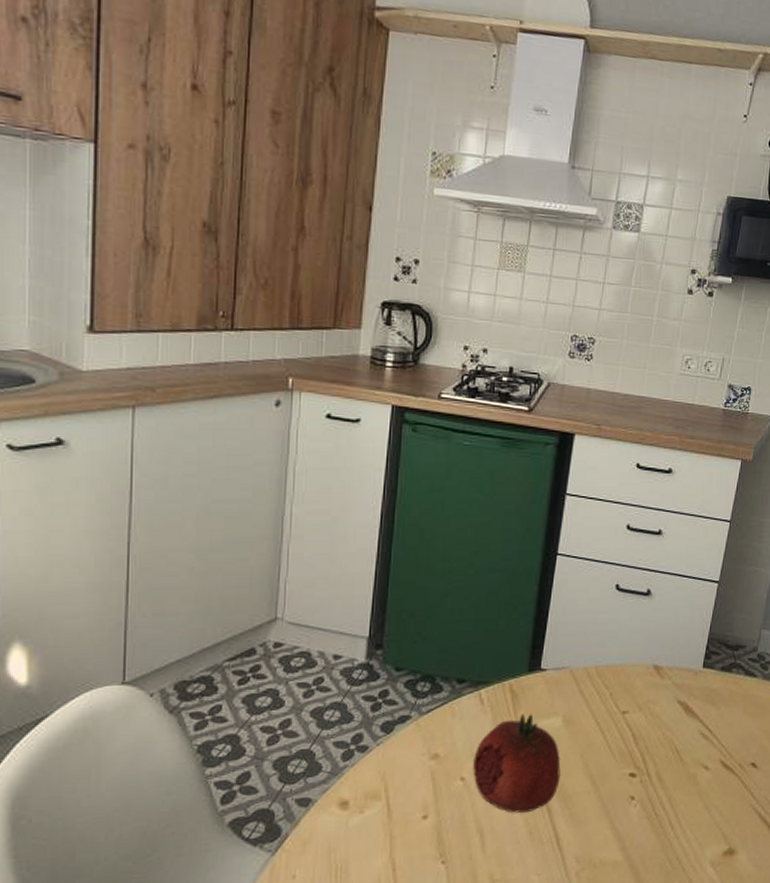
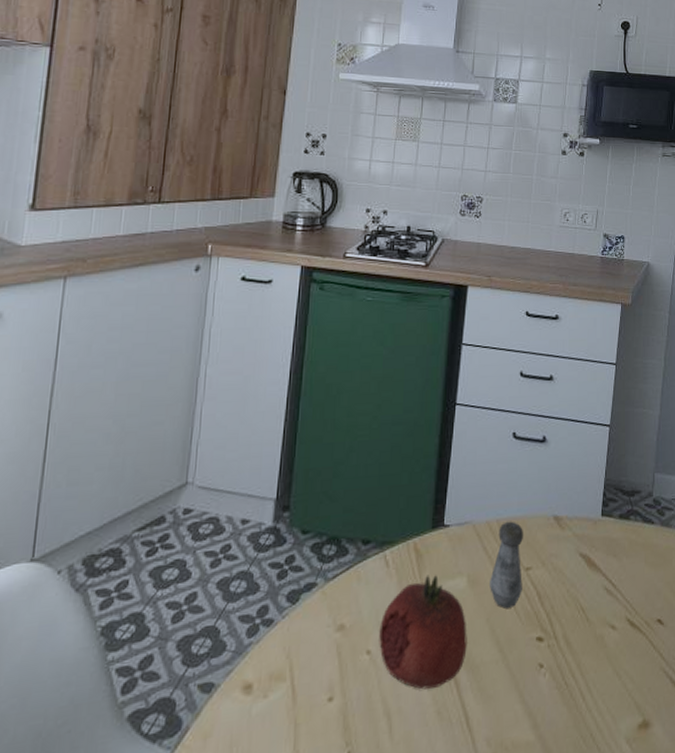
salt shaker: none [585,668,623,748] -> present [490,521,524,610]

